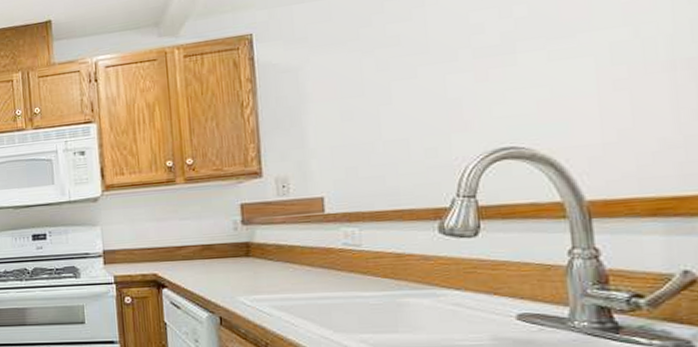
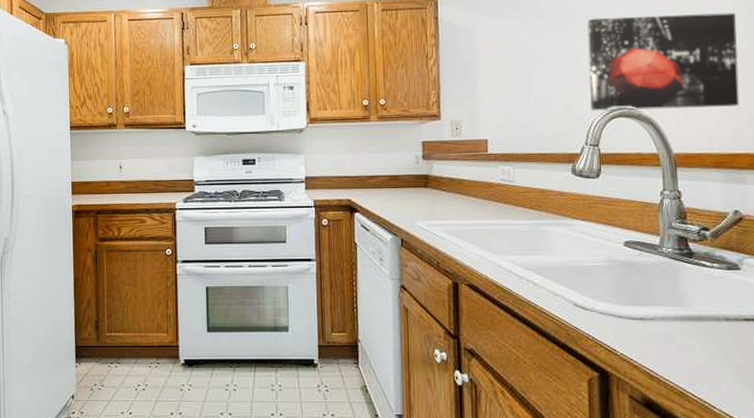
wall art: none [453,11,687,155] -> present [587,12,740,111]

